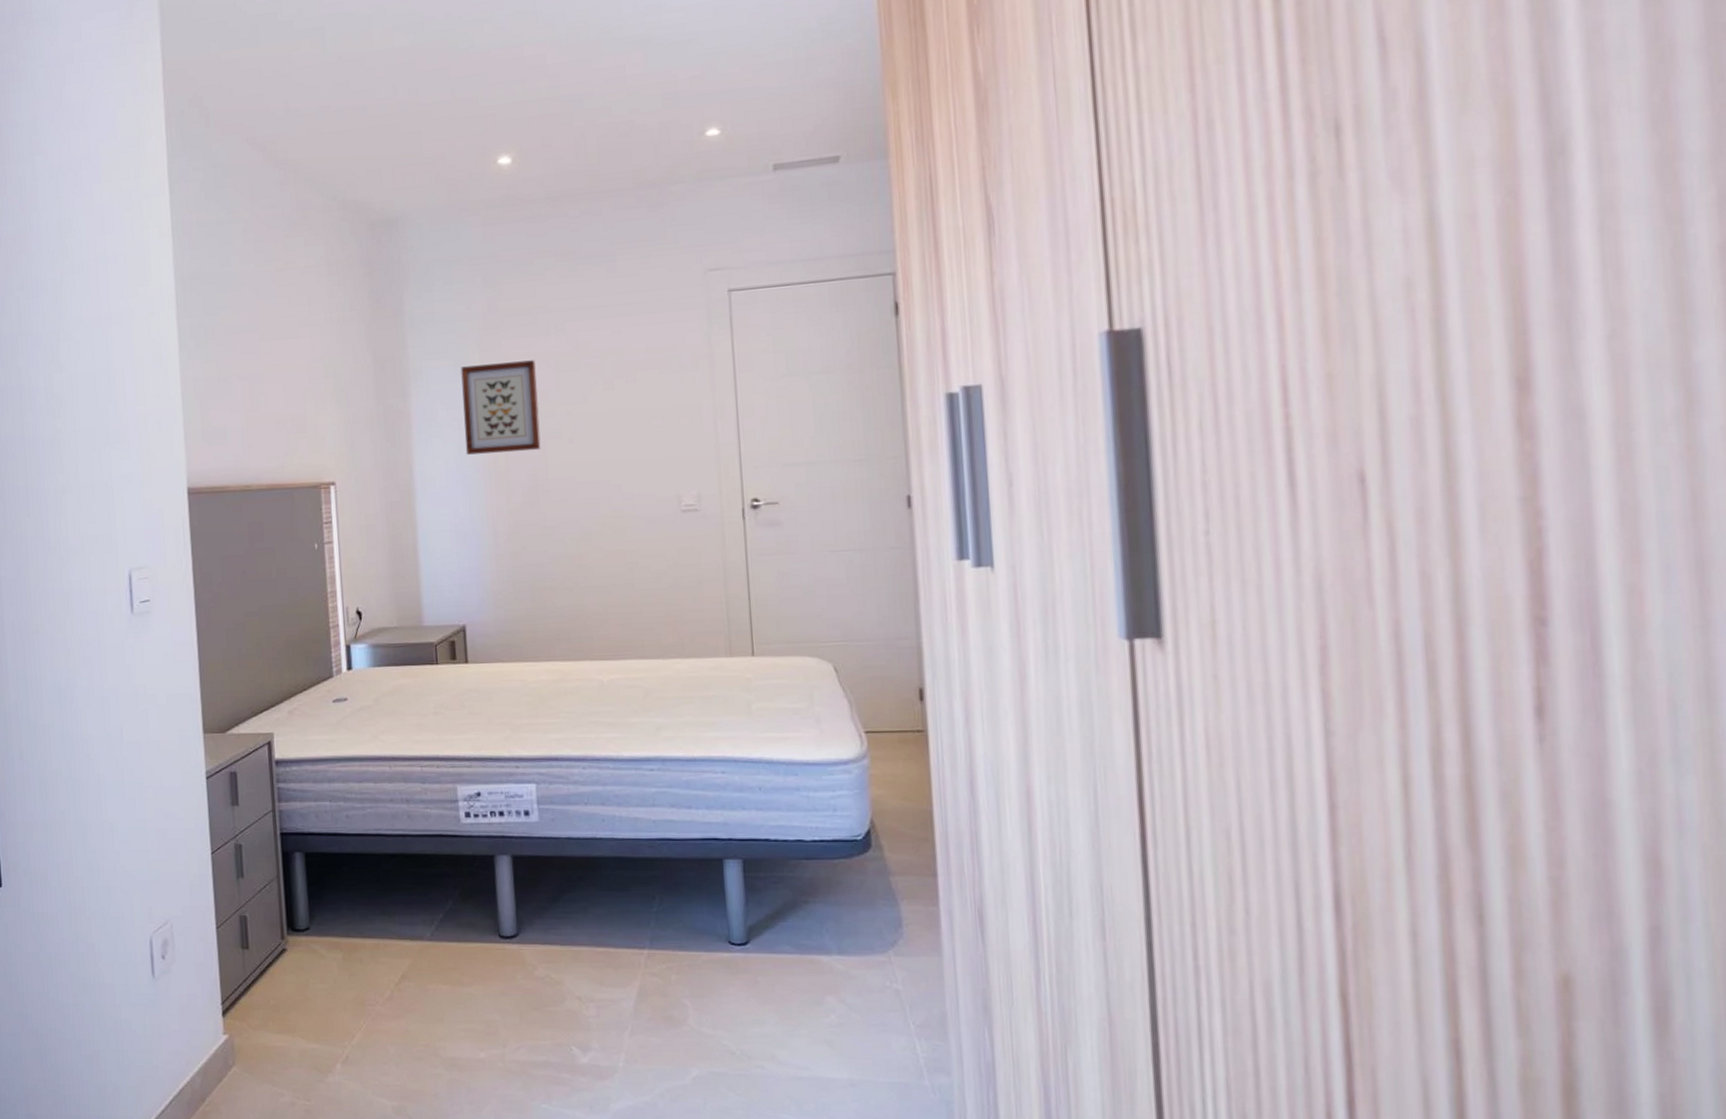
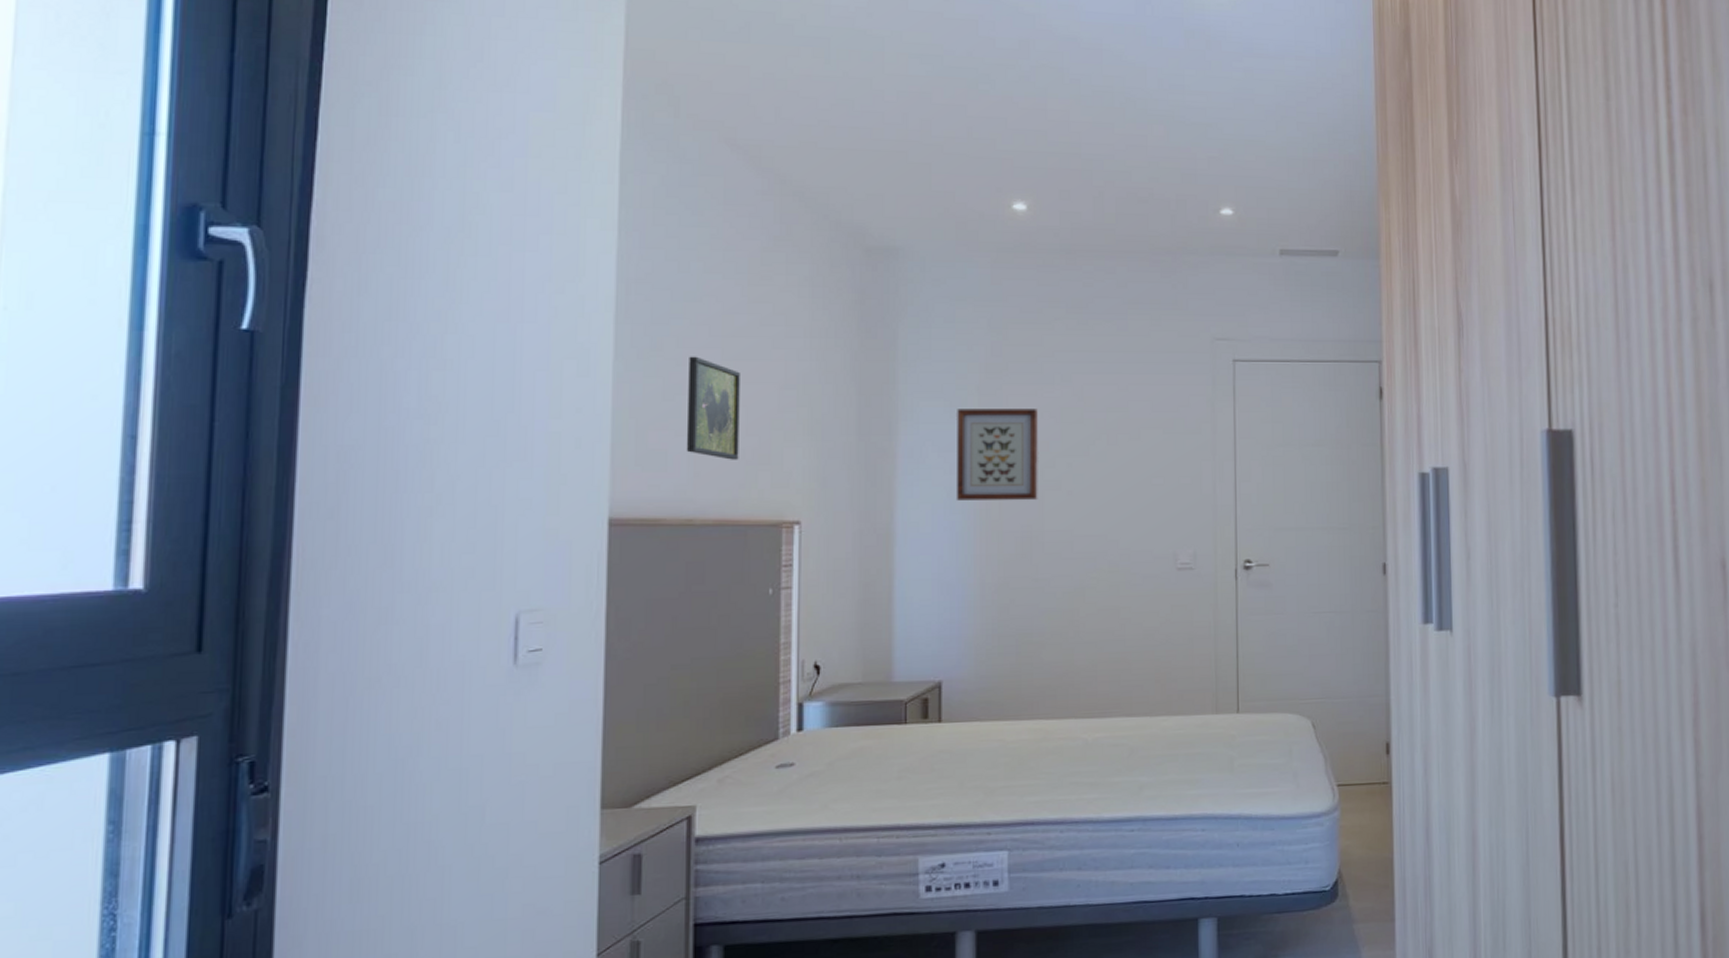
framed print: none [235,340,282,431] -> present [686,356,740,460]

